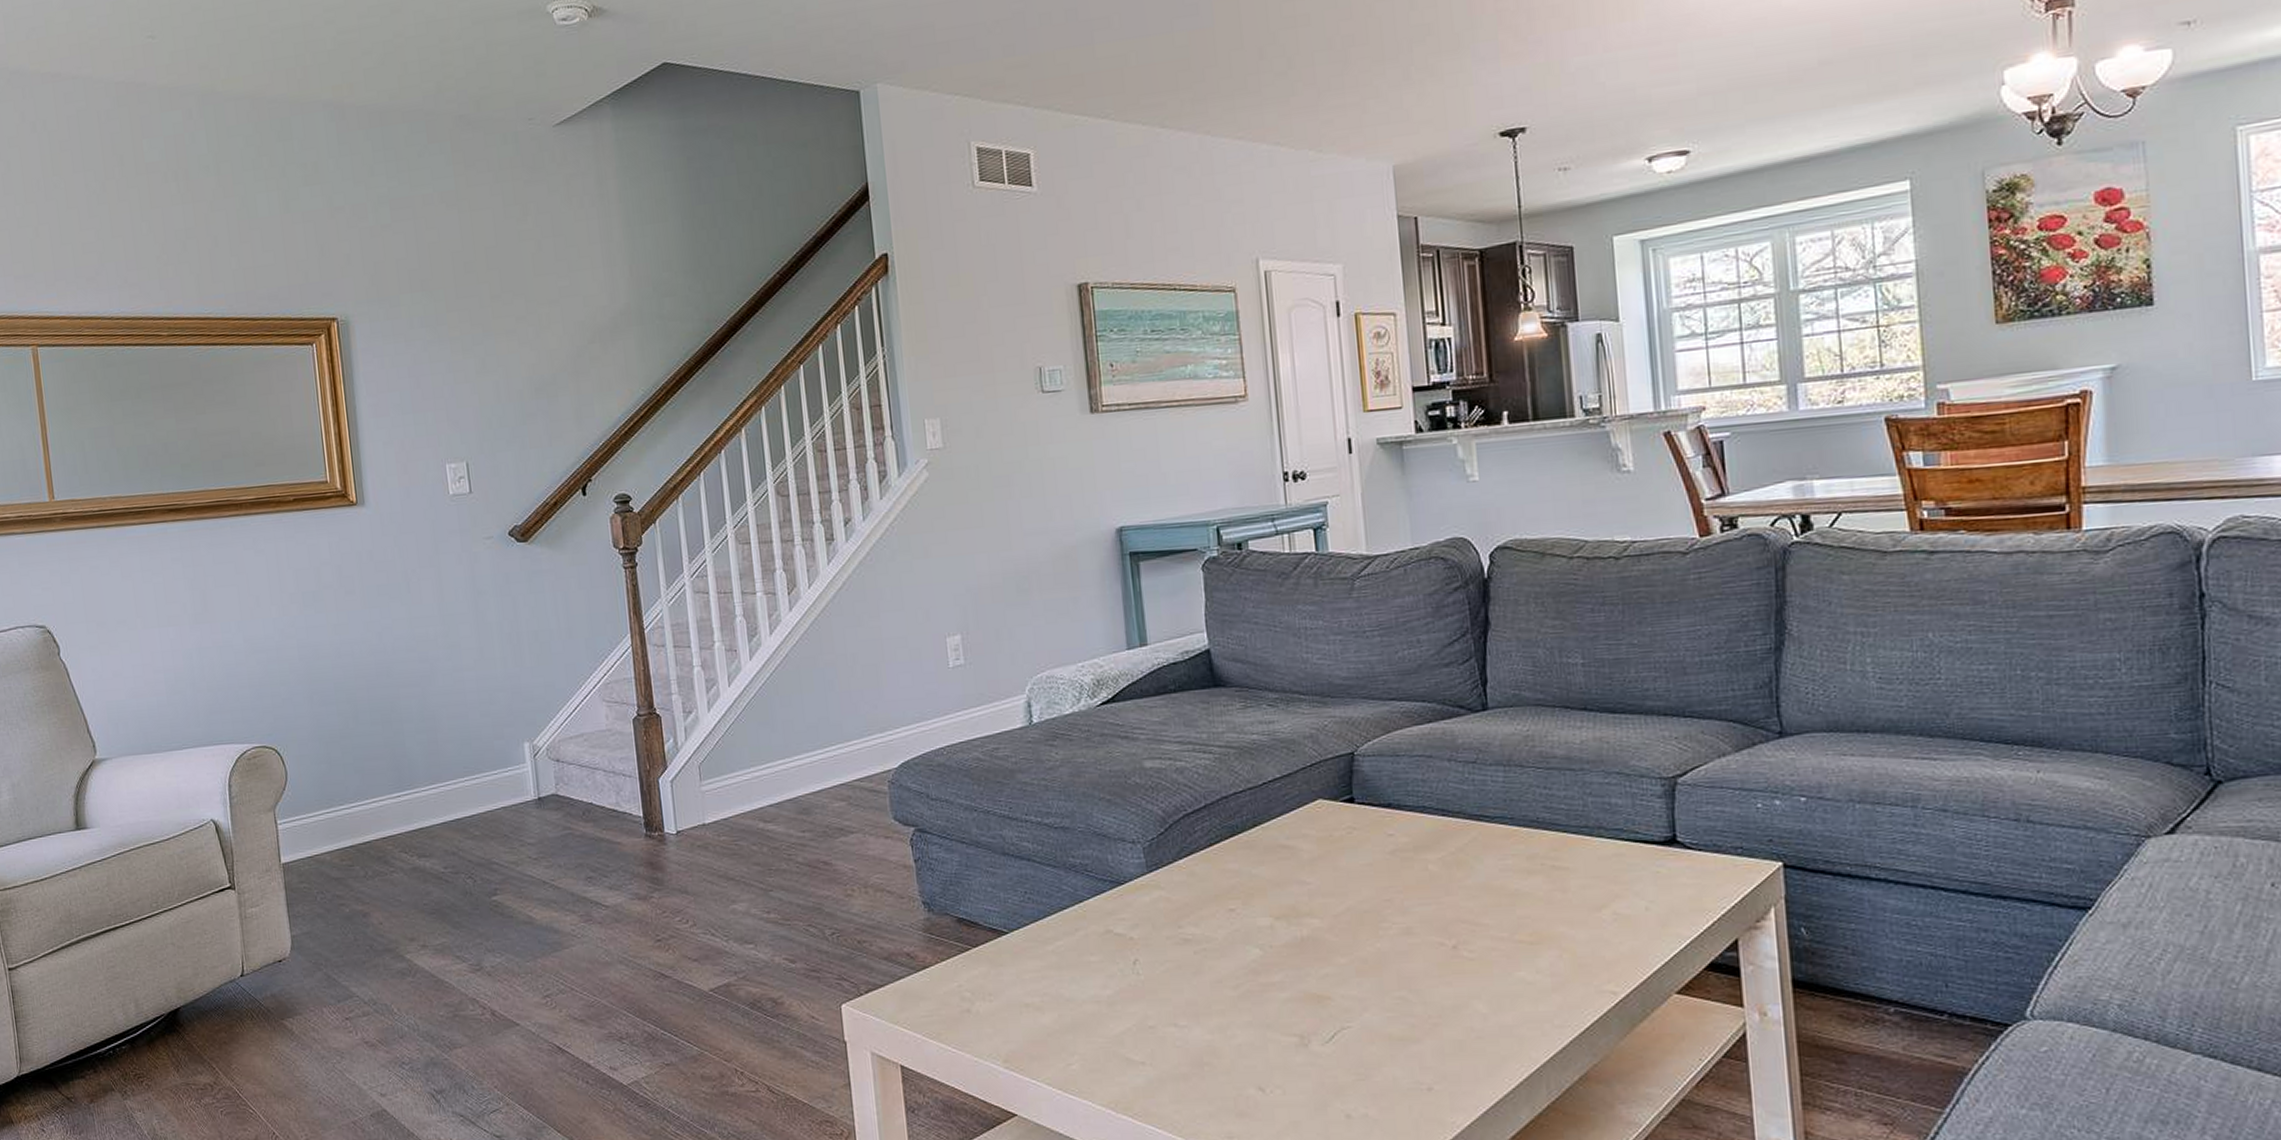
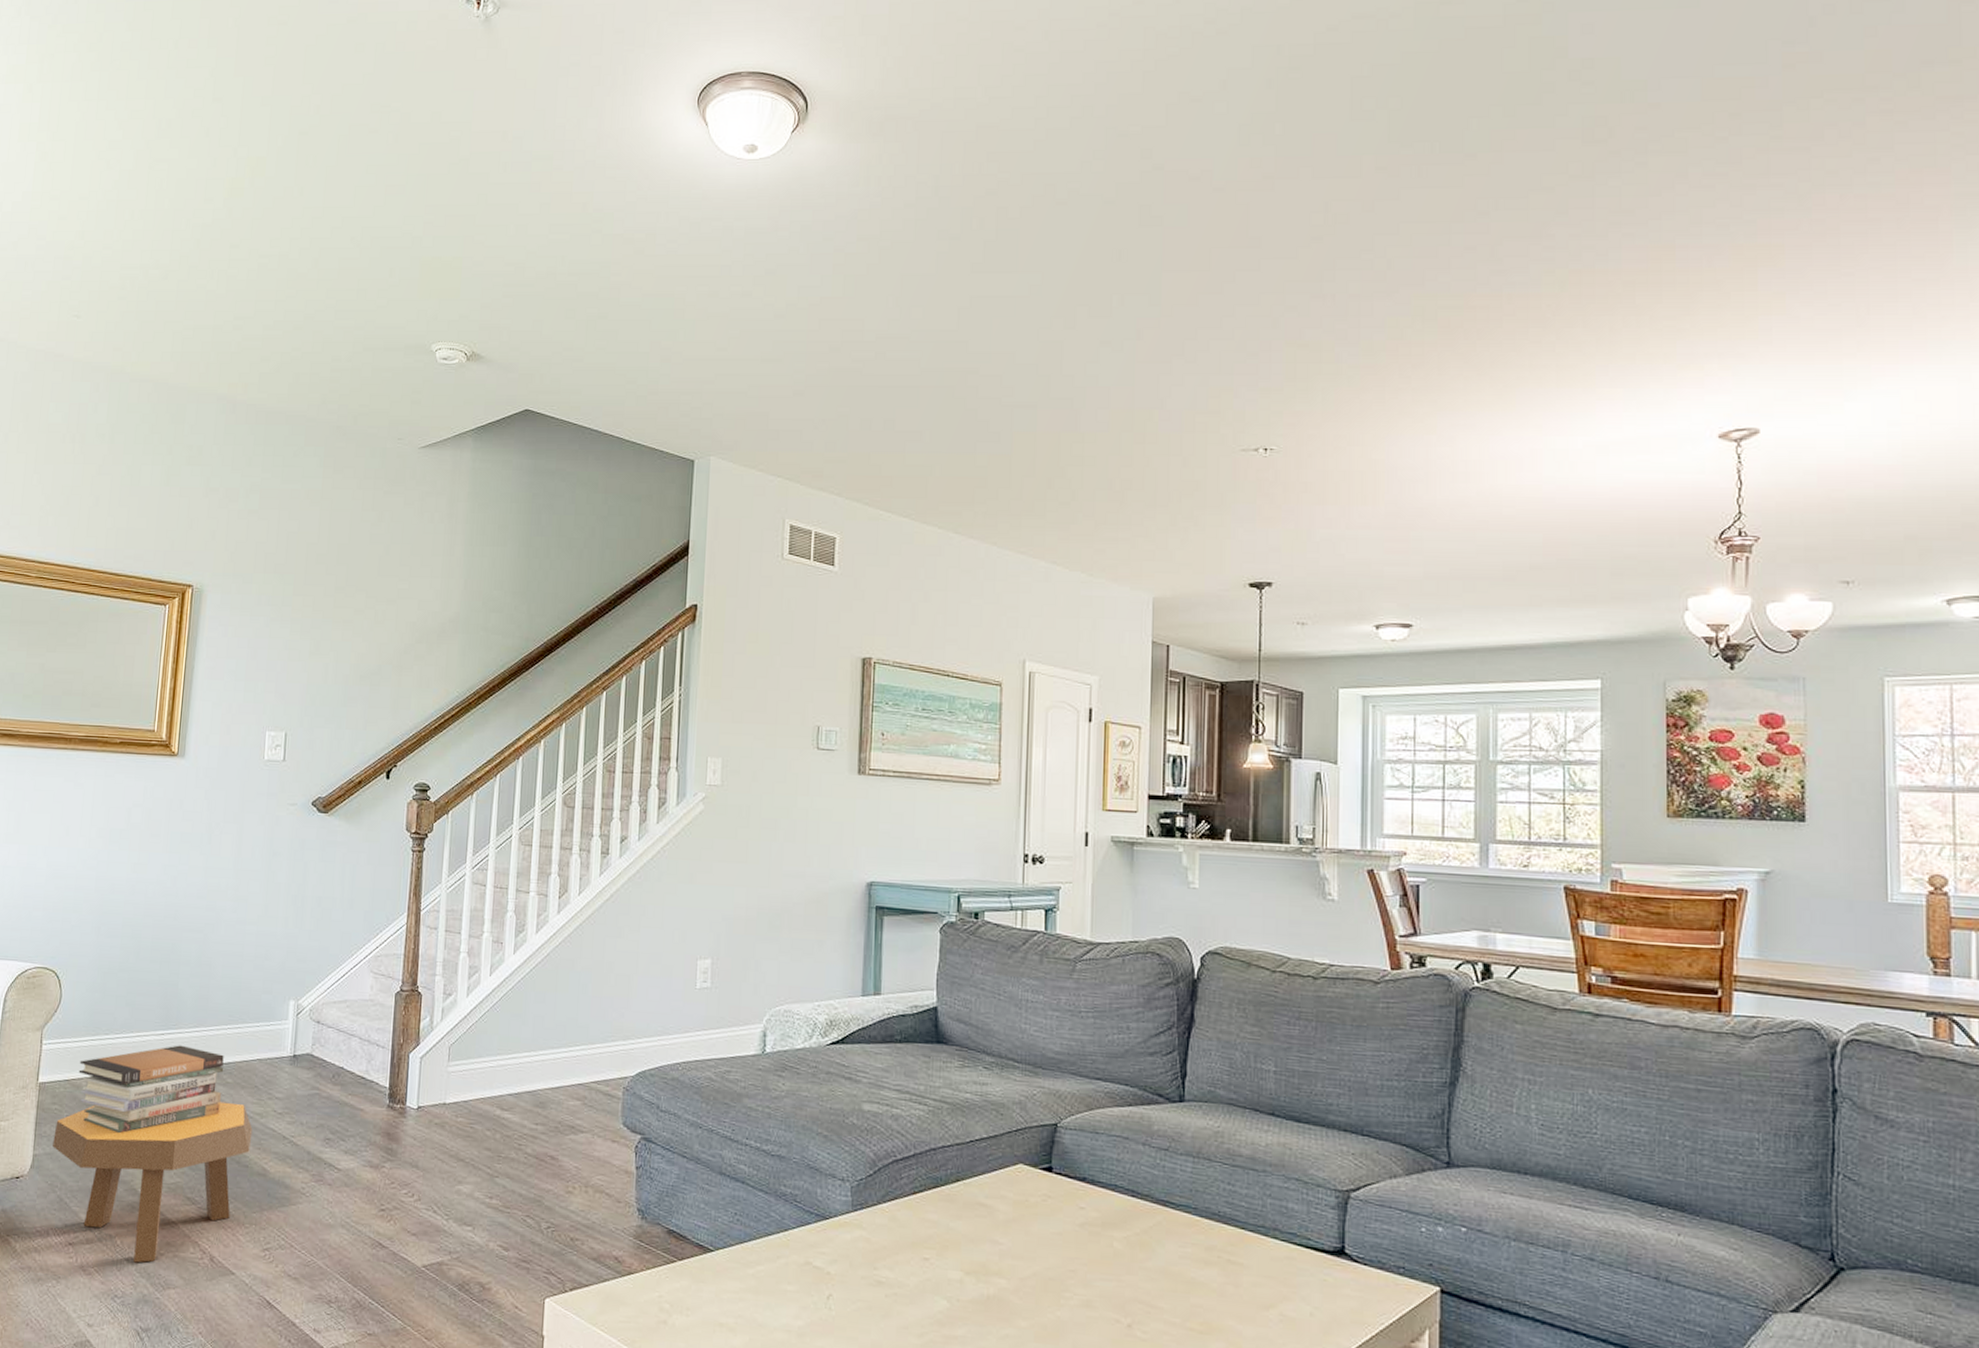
footstool: none [308,855,512,1028] -> present [53,1101,253,1263]
book stack: none [319,804,473,903] -> present [78,1045,224,1134]

